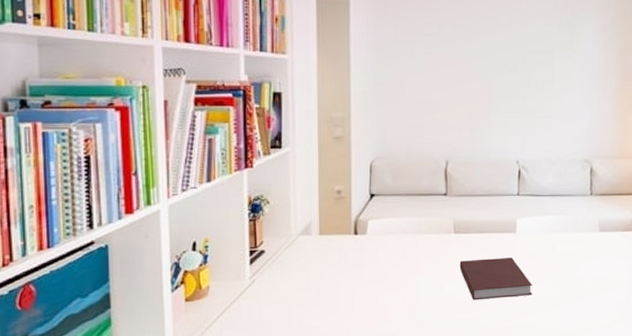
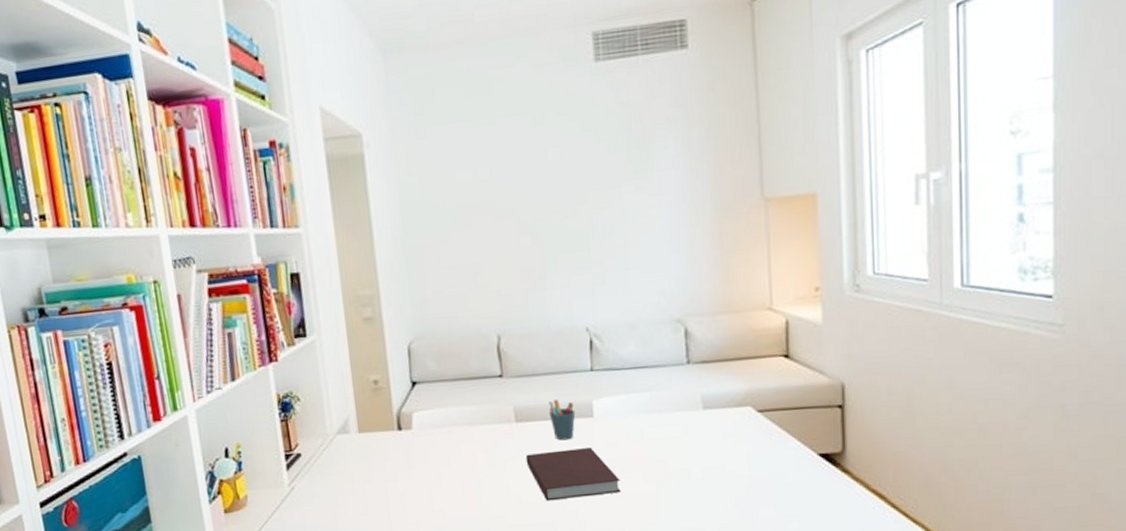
pen holder: none [482,217,503,251] -> present [549,399,576,441]

